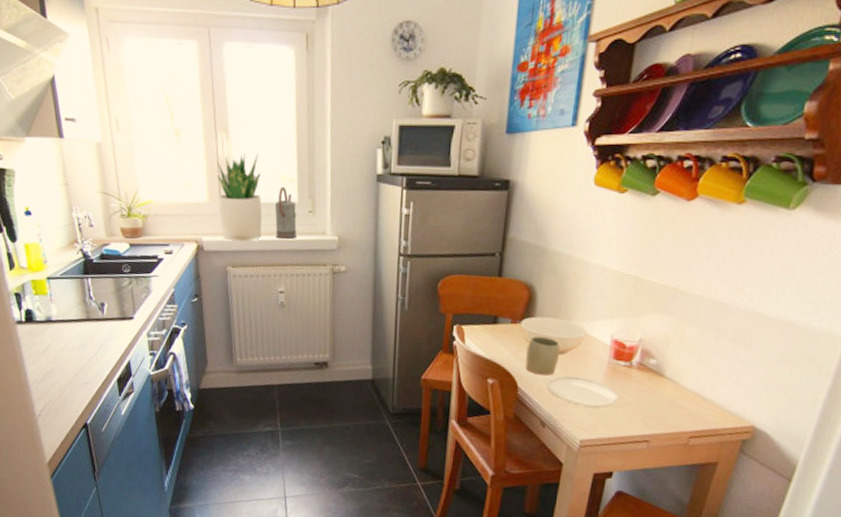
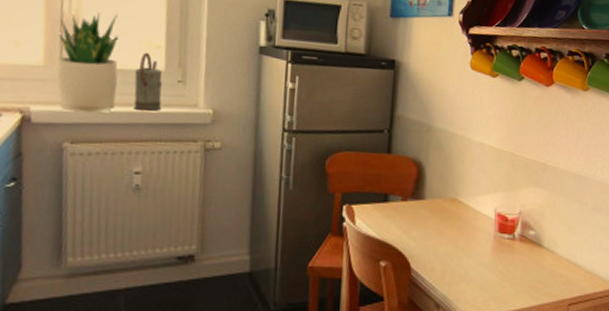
bowl: present [520,316,587,355] -> none [411,193,473,231]
mug: present [525,336,561,376] -> none [418,212,450,253]
plate: present [547,375,620,408] -> none [440,252,507,283]

